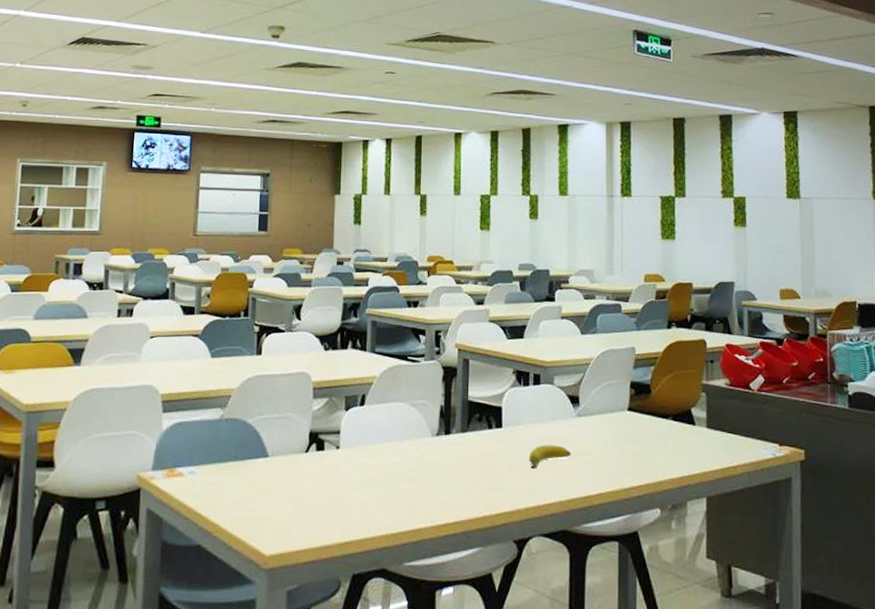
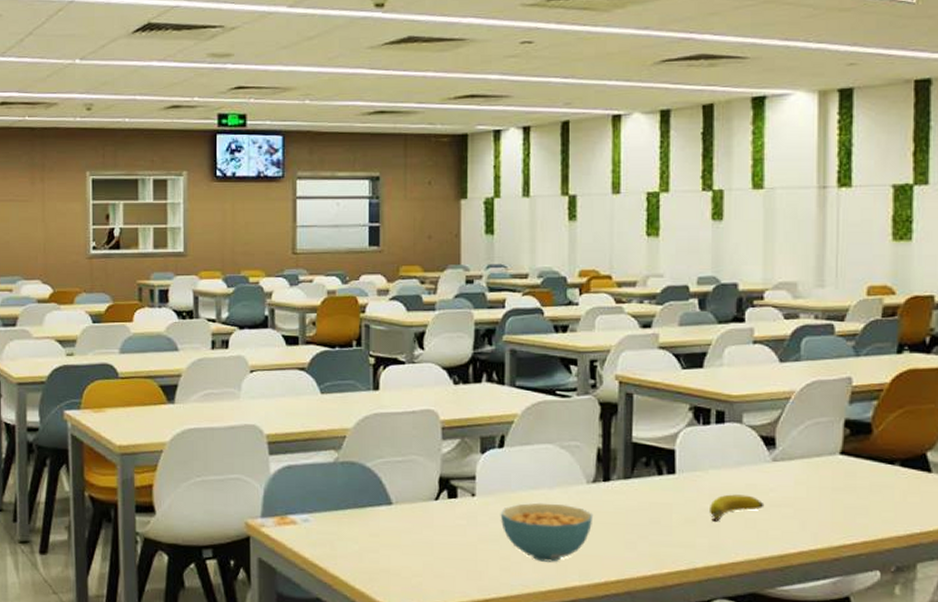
cereal bowl: none [360,454,437,507] -> present [500,502,594,562]

